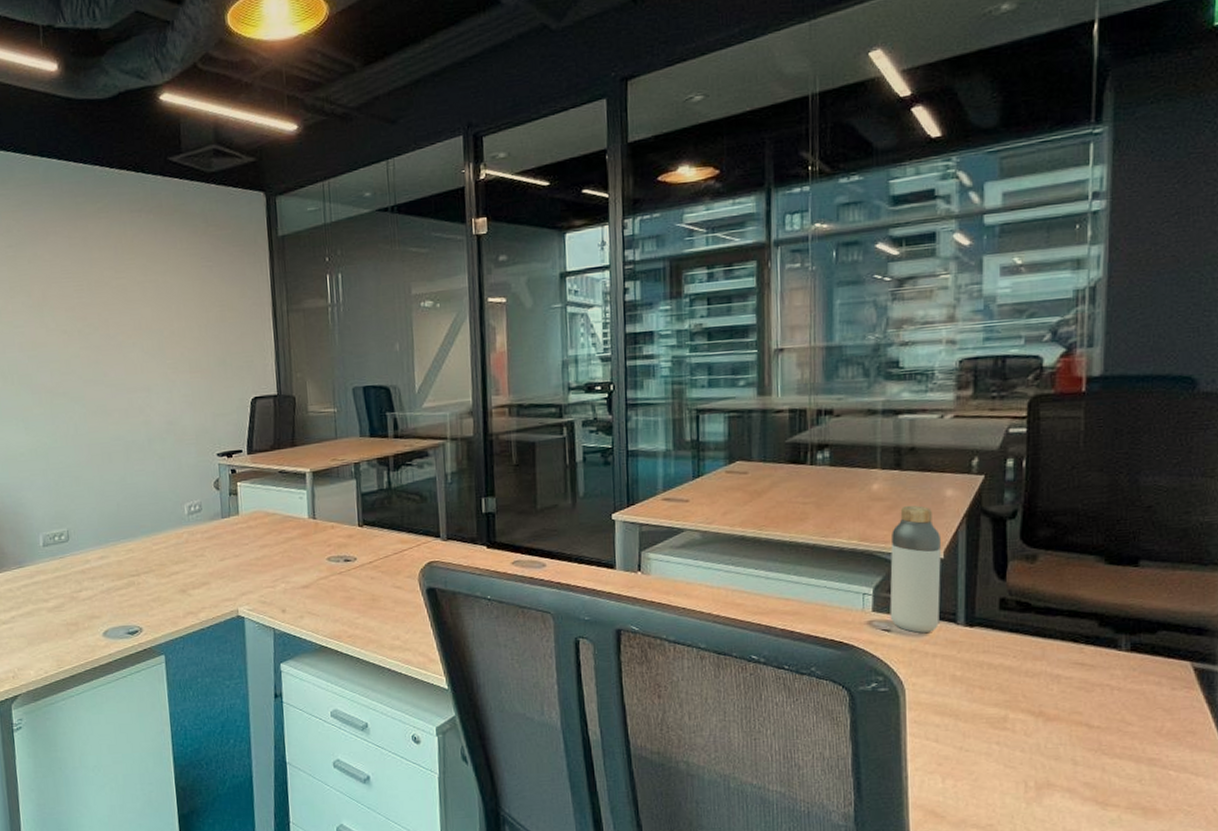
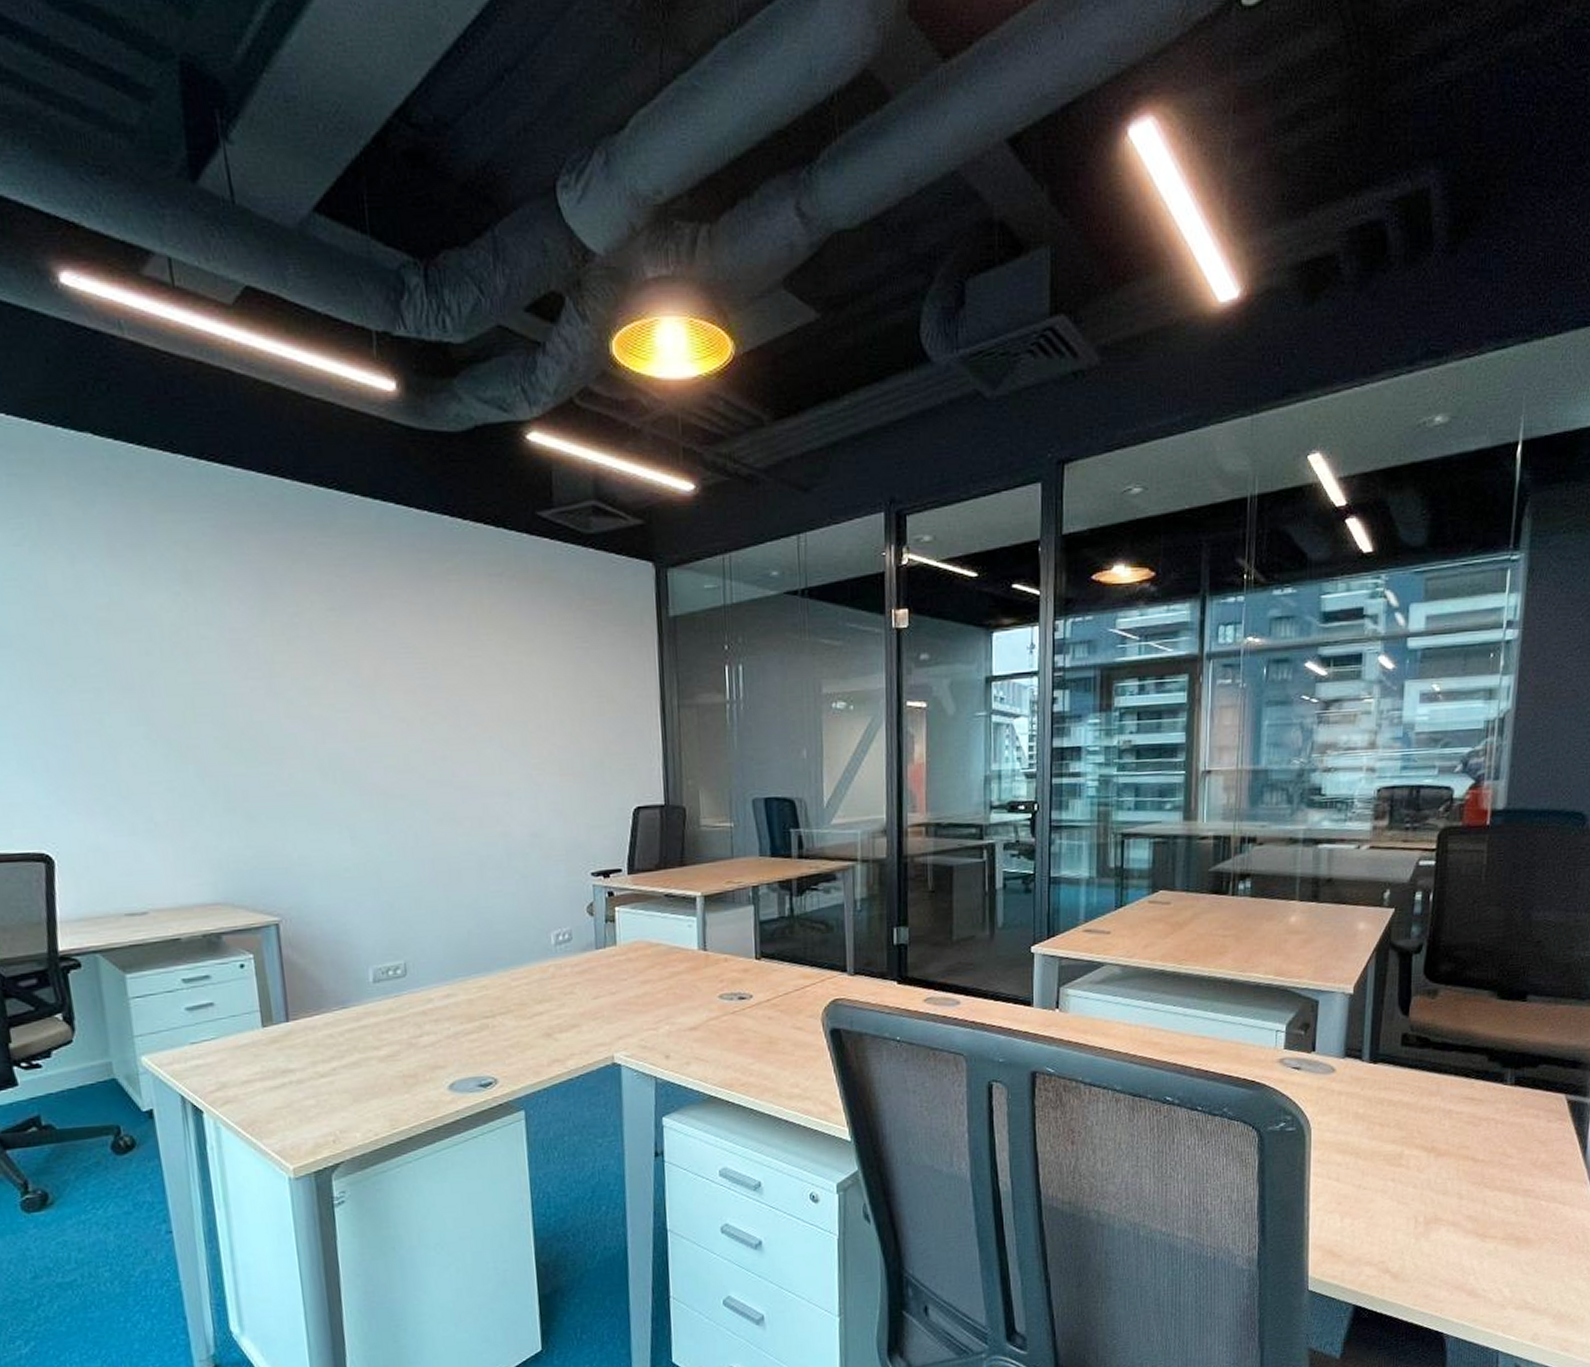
bottle: present [889,505,942,633] -> none [1300,939,1352,1070]

